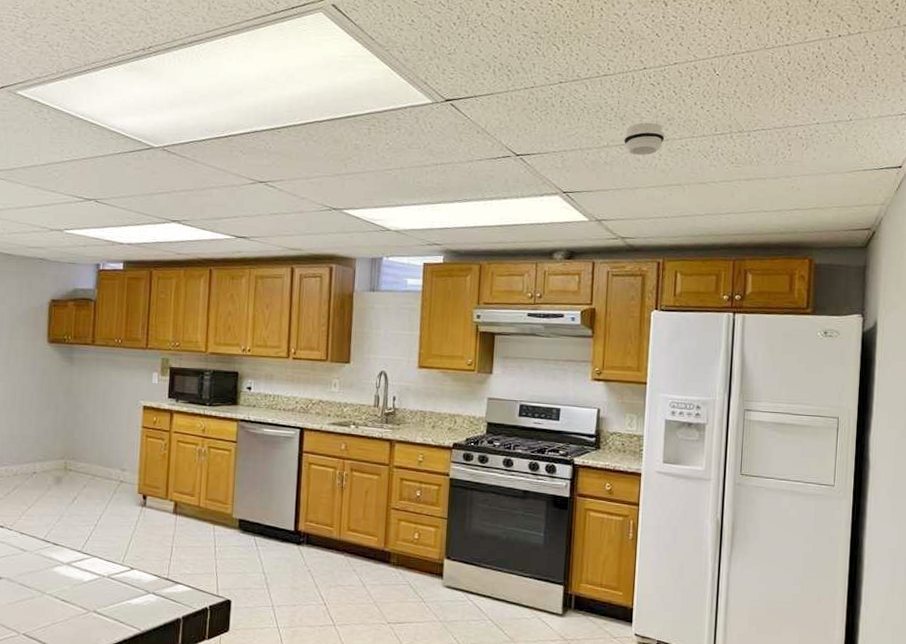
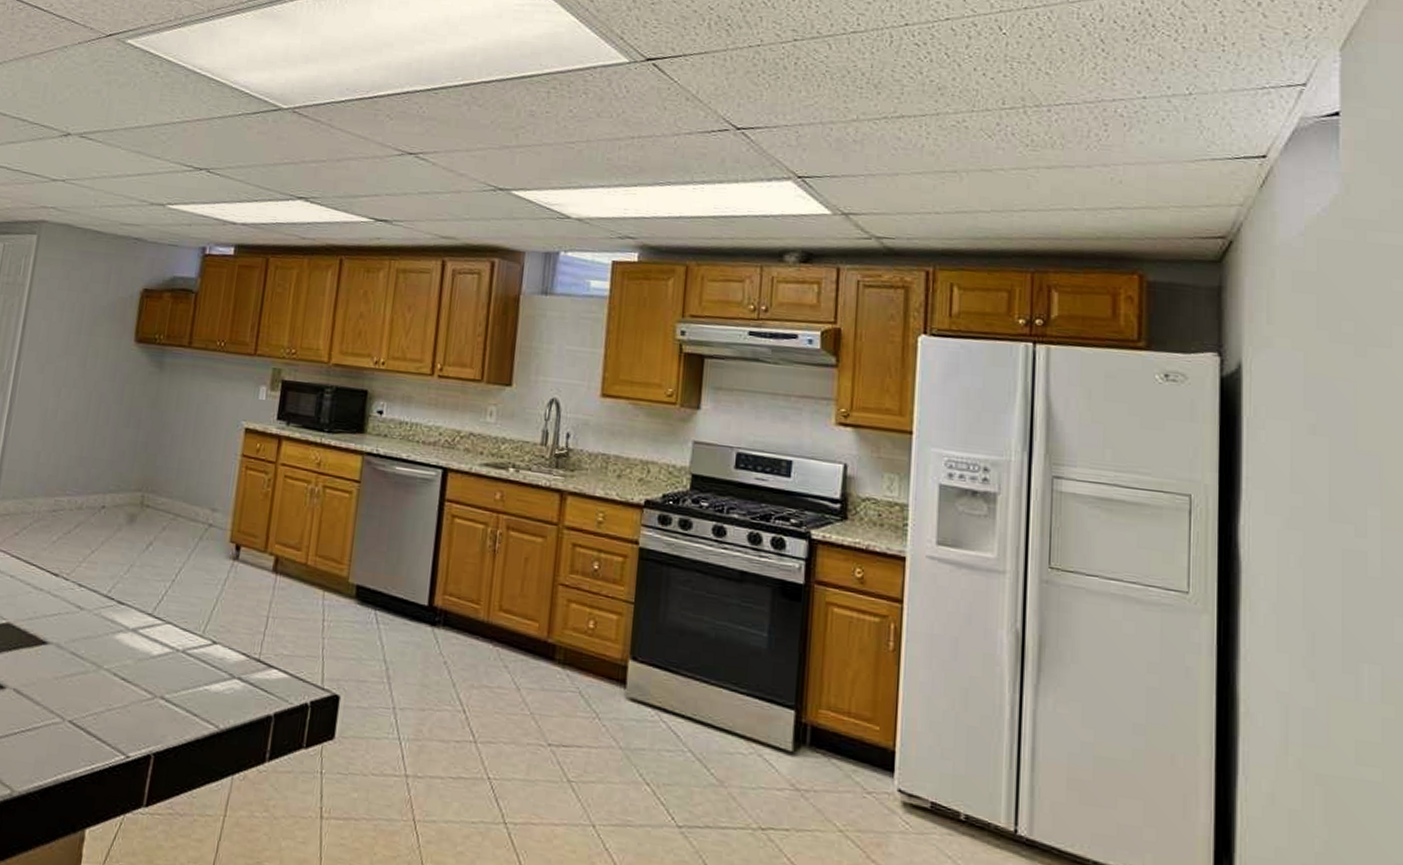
smoke detector: present [623,122,665,156] -> none [878,91,934,134]

